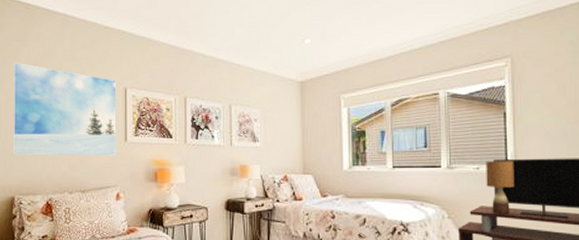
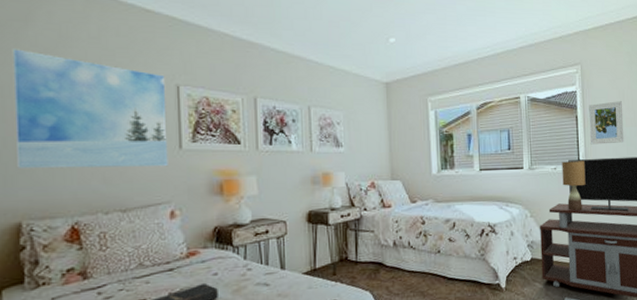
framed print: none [520,96,564,144] -> present [589,101,624,145]

